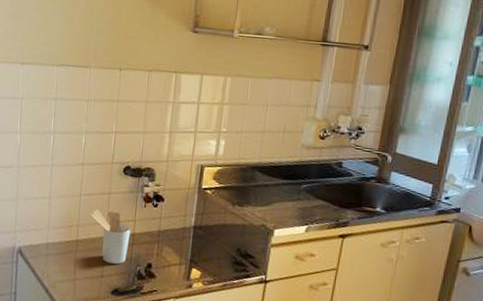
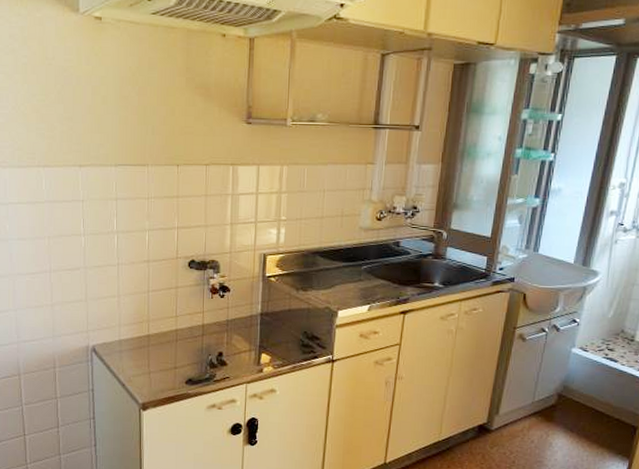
utensil holder: present [91,209,131,265] -> none [160,304,200,355]

